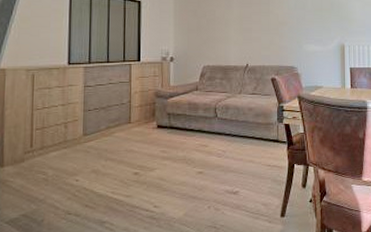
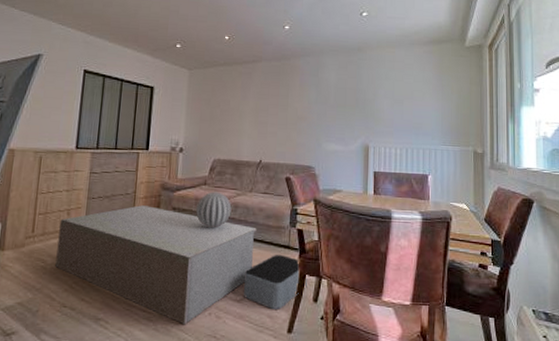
coffee table: none [57,113,248,219] -> present [55,205,257,324]
decorative sphere: none [190,96,223,130] -> present [196,191,232,228]
storage bin: none [239,148,296,197] -> present [244,254,307,309]

